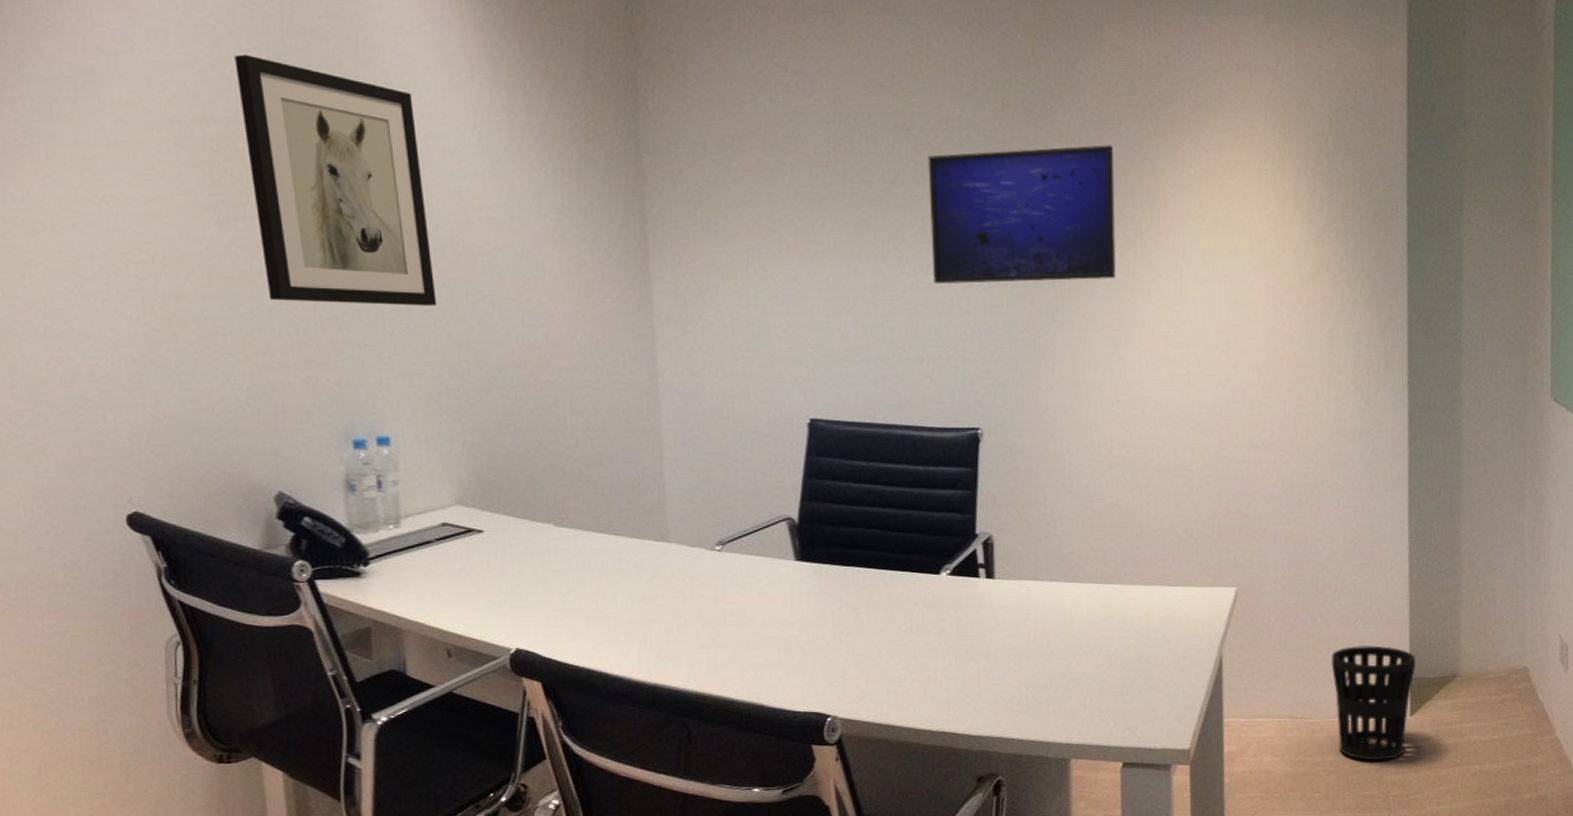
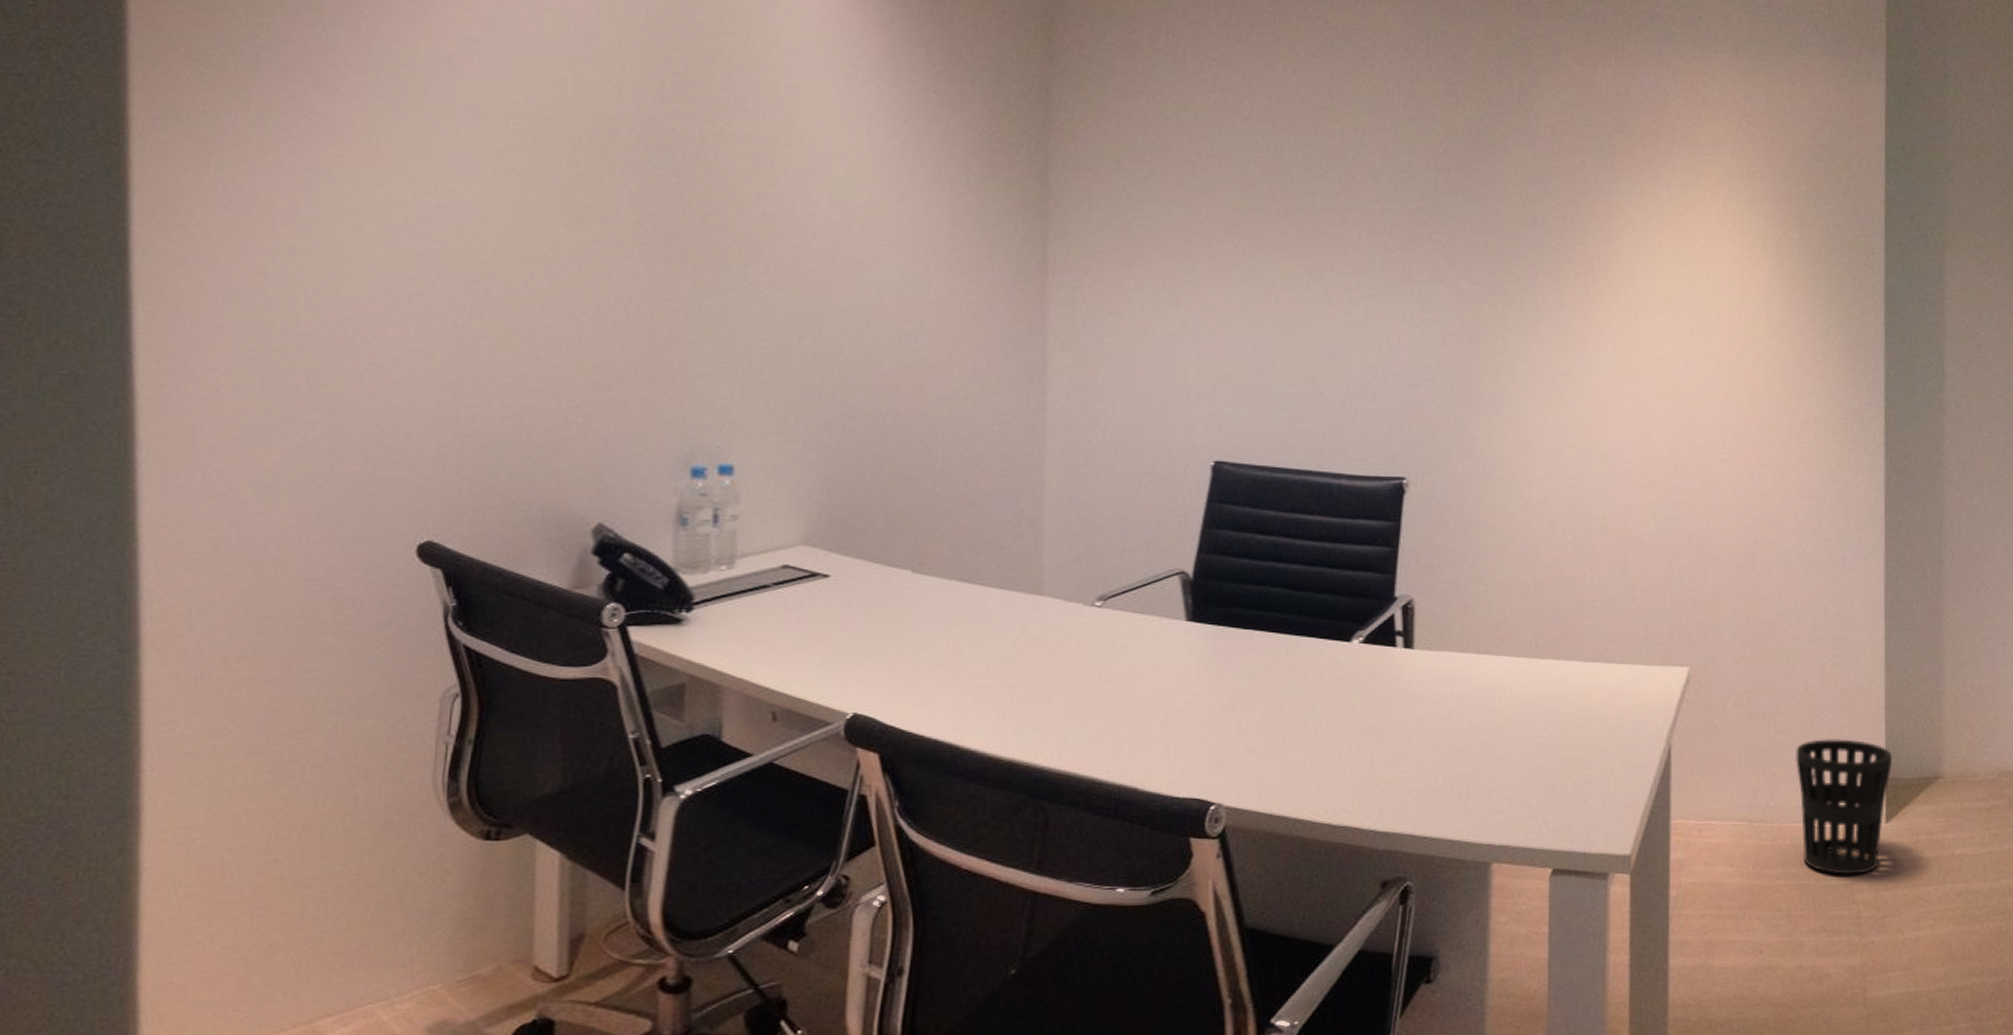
wall art: present [234,54,437,307] -> none [610,47,805,323]
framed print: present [928,145,1117,284] -> none [1361,176,1567,320]

